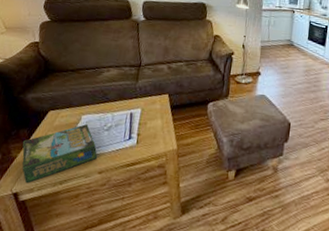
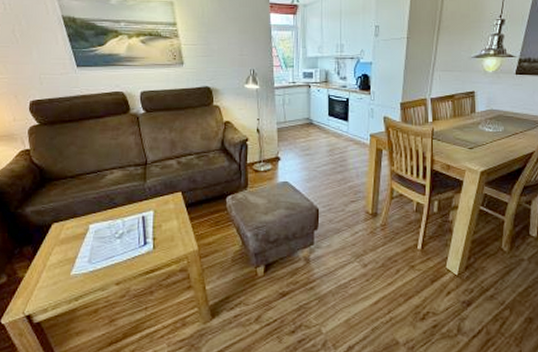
board game: present [21,124,98,184] -> none [29,234,113,304]

